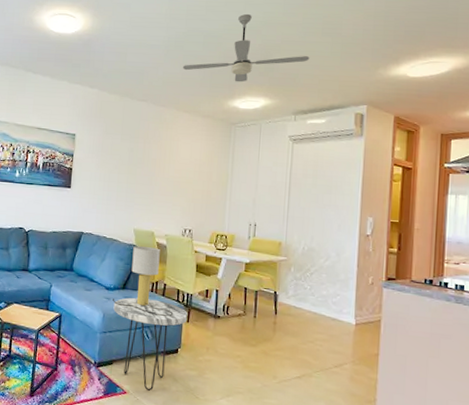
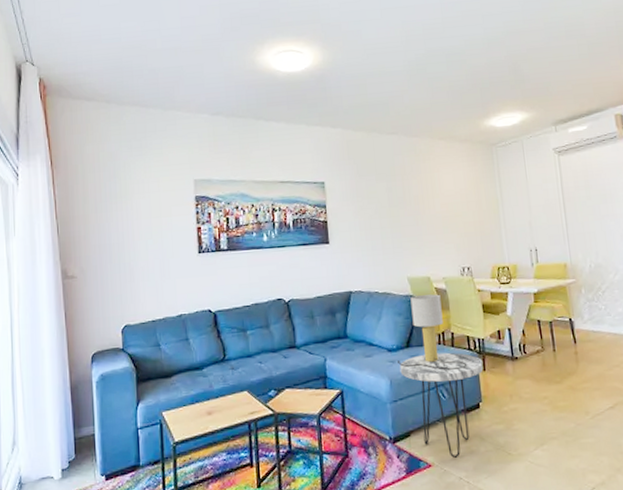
ceiling fan: present [182,13,310,82] -> none [428,25,559,100]

